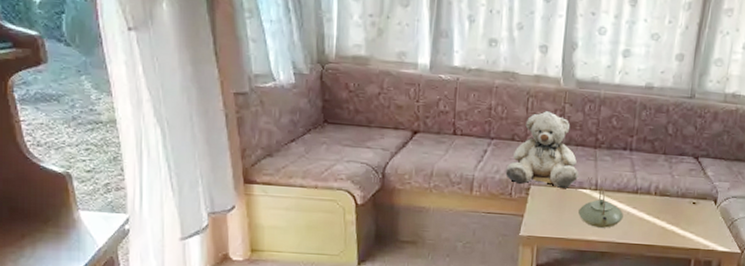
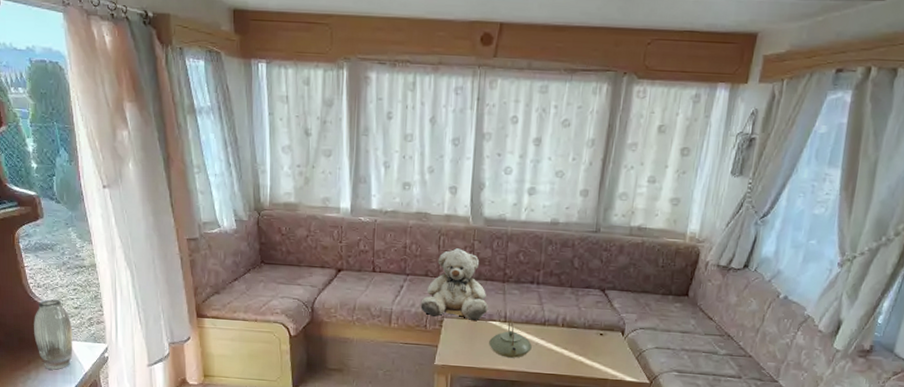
vase: none [31,160,83,245] -> present [34,299,73,370]

